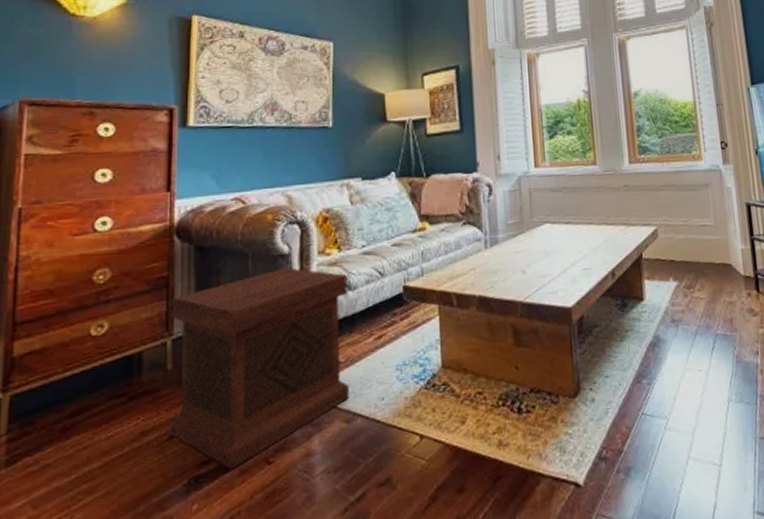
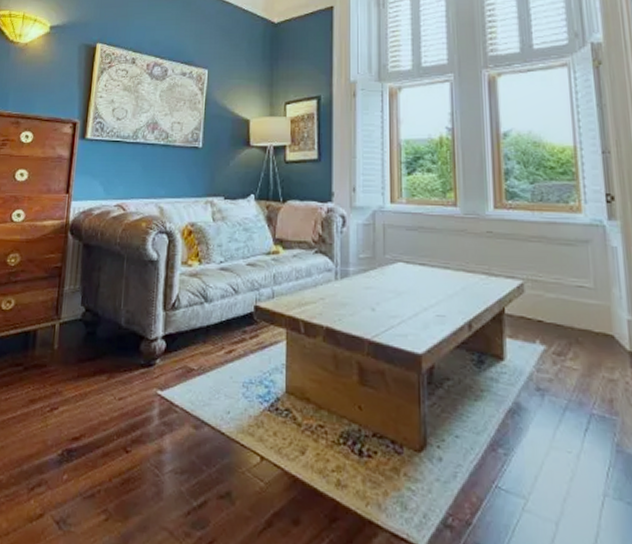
side table: present [169,268,350,470] -> none [51,273,205,450]

